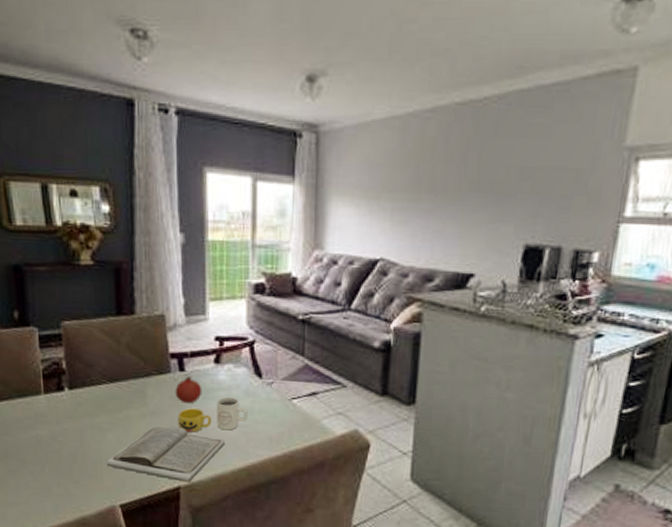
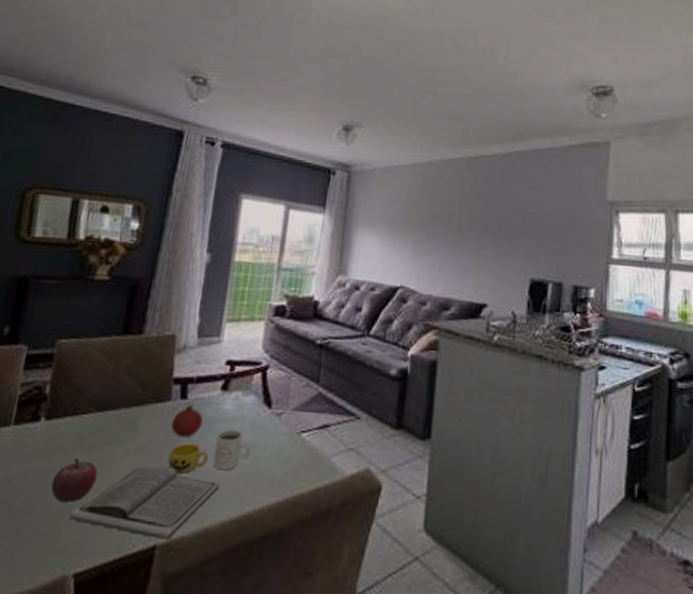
fruit: none [86,420,122,453] -> present [50,458,98,502]

